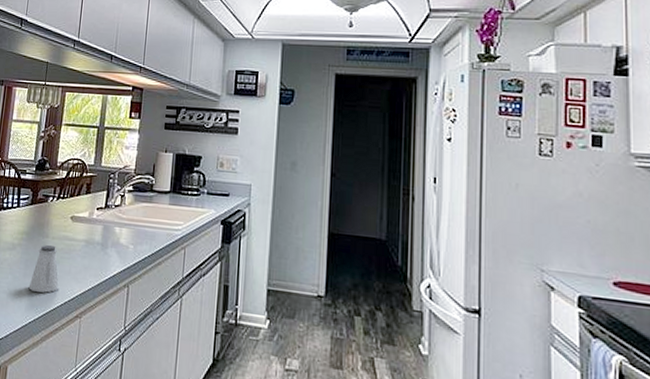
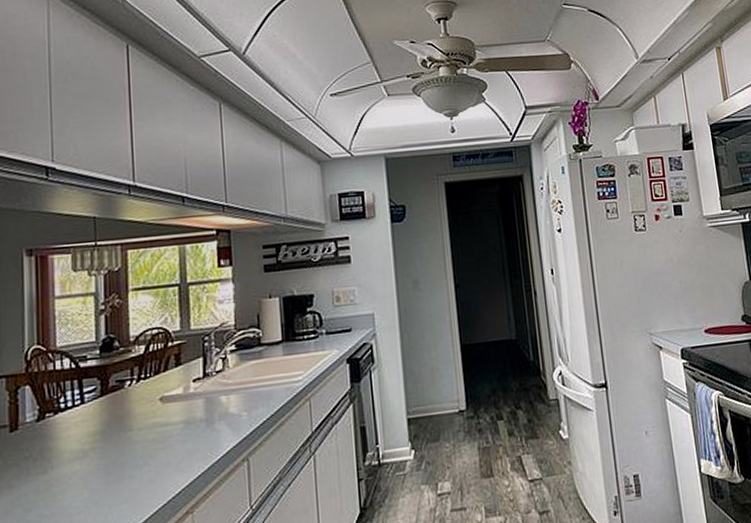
saltshaker: present [28,244,59,293] -> none [114,438,157,500]

